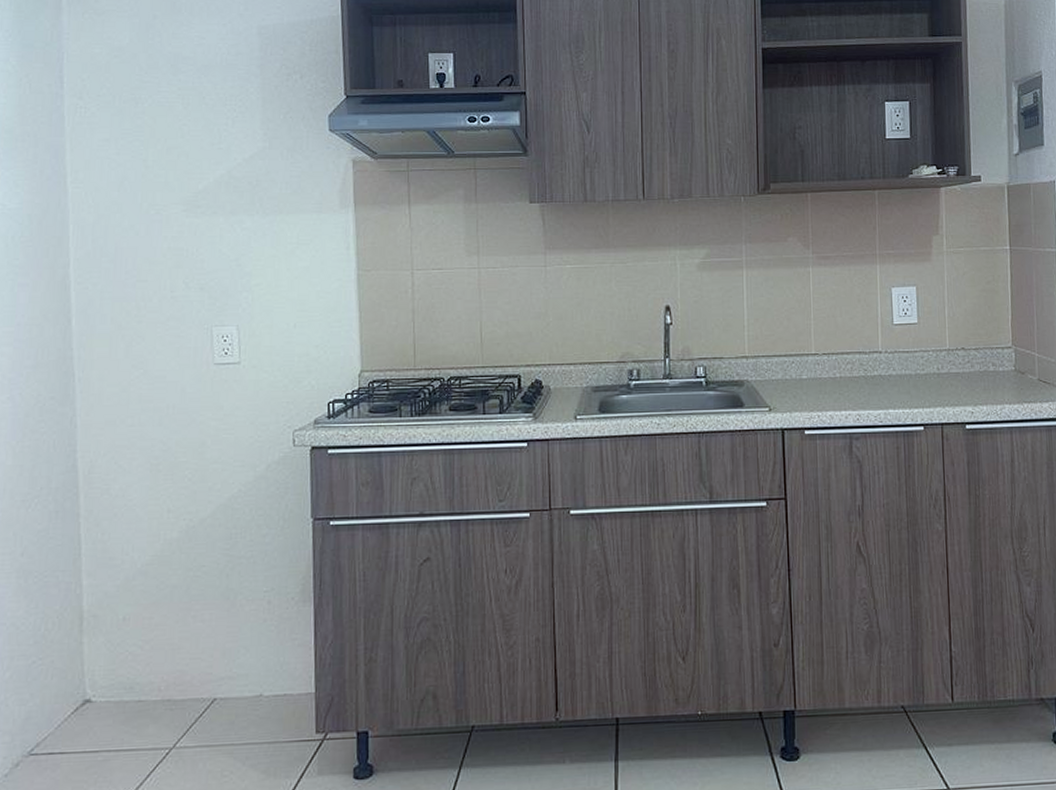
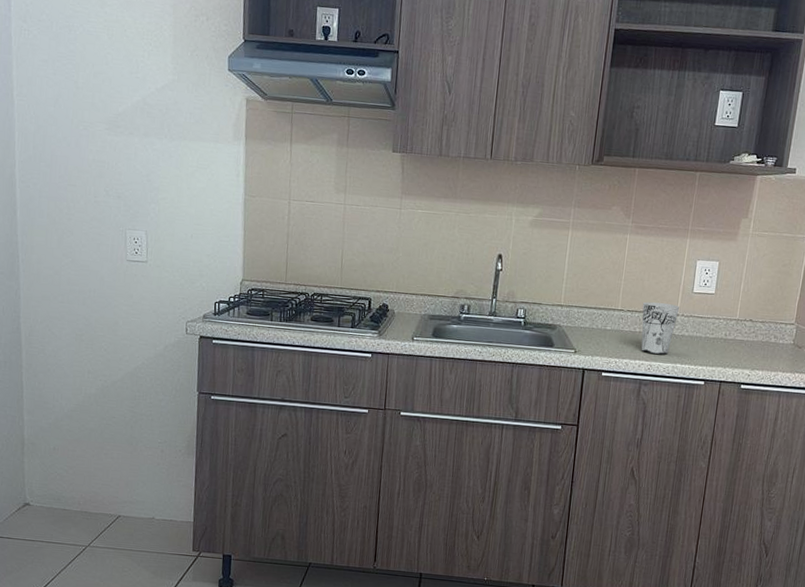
cup: none [839,341,882,402] -> present [641,302,680,355]

